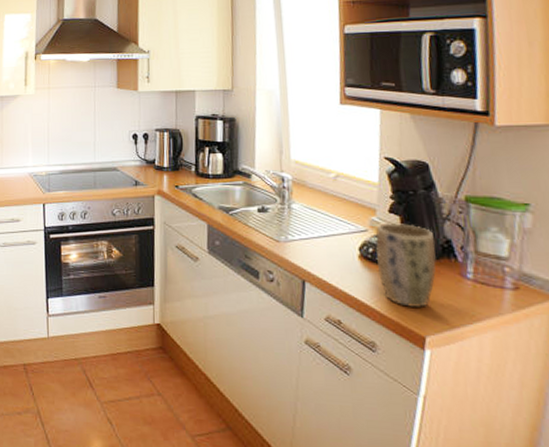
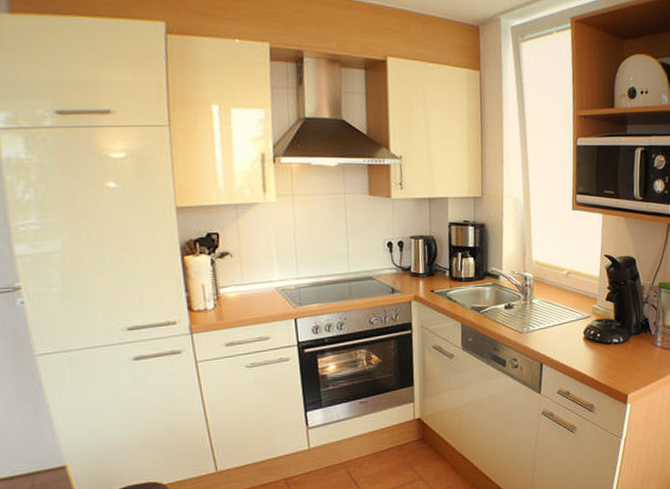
plant pot: present [376,222,436,308] -> none [596,308,638,374]

